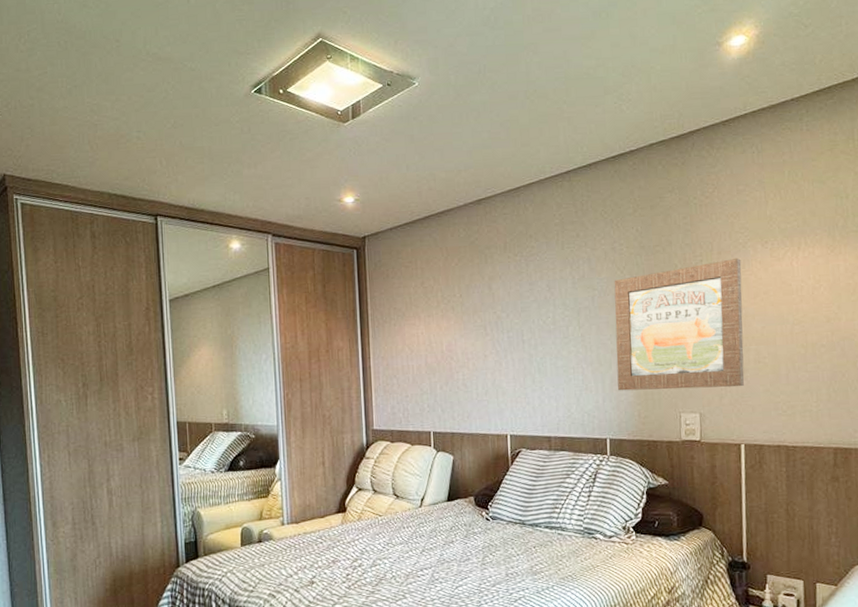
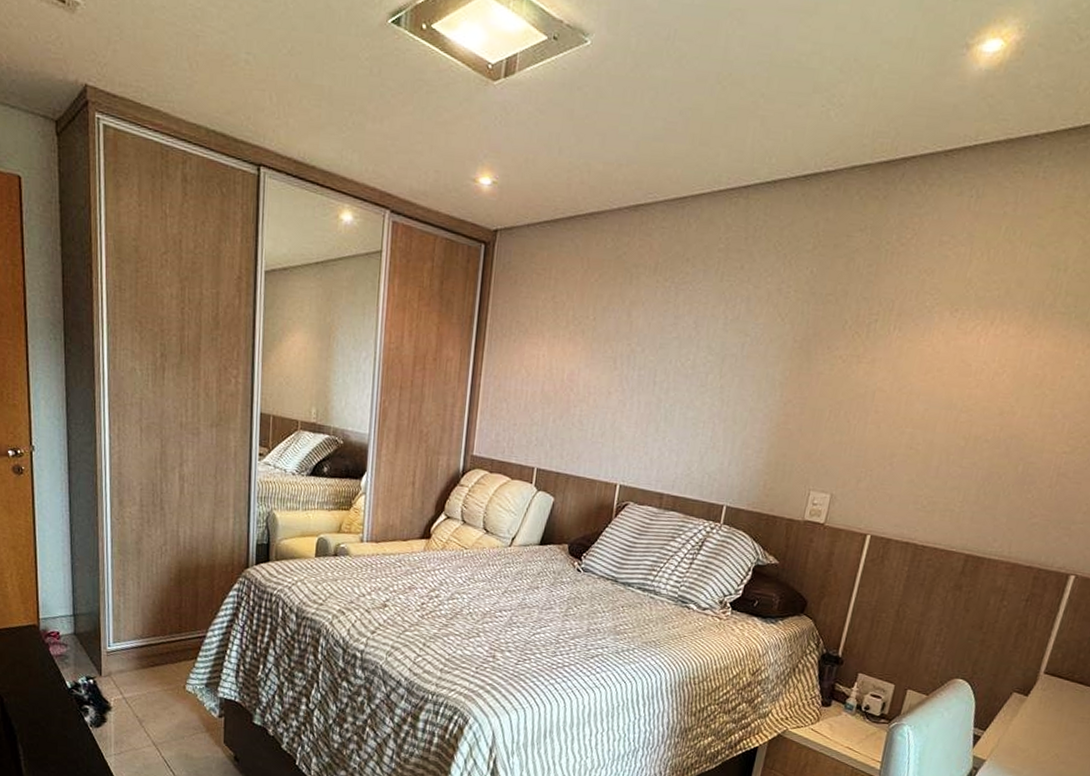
wall art: present [614,258,745,391] -> none [748,323,922,473]

